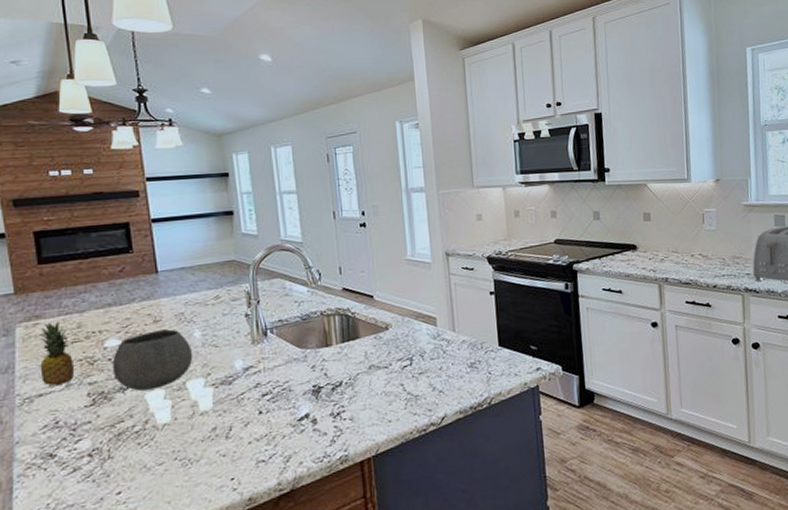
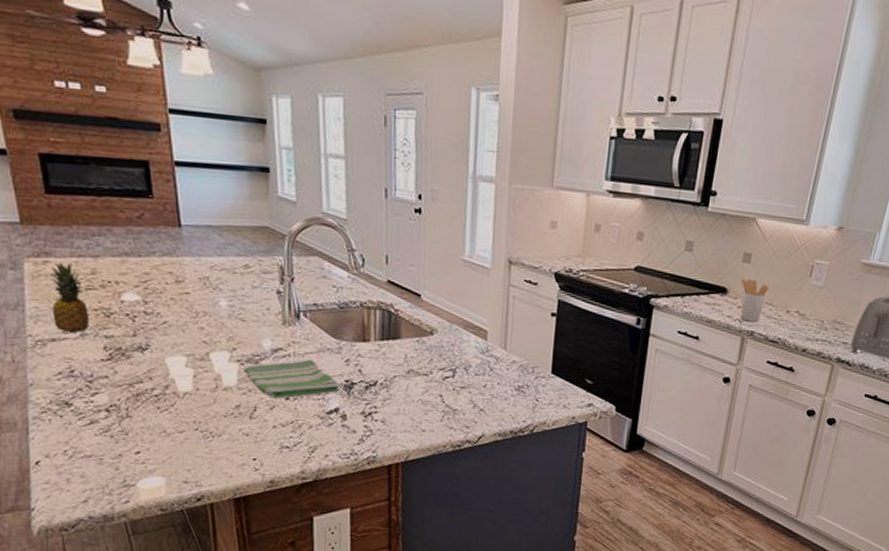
bowl: present [112,329,193,391] -> none [130,291,218,355]
dish towel: none [218,371,309,415] -> present [244,359,340,399]
utensil holder: none [646,233,672,270] -> present [739,278,770,322]

